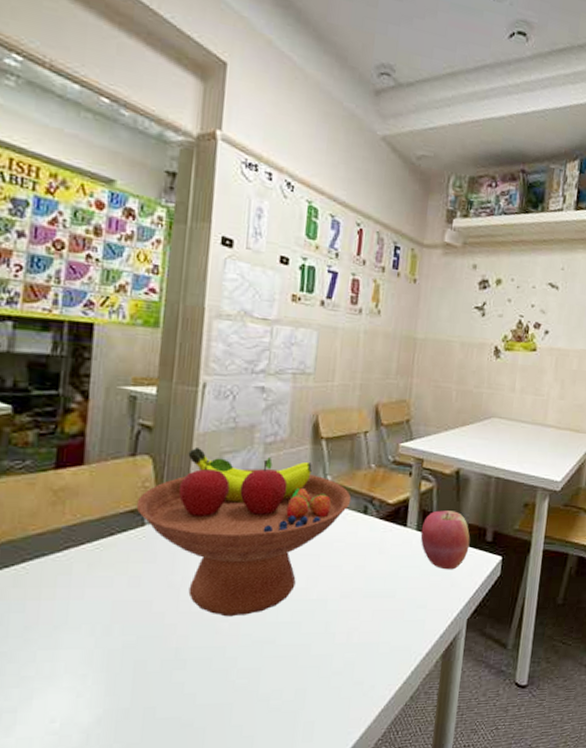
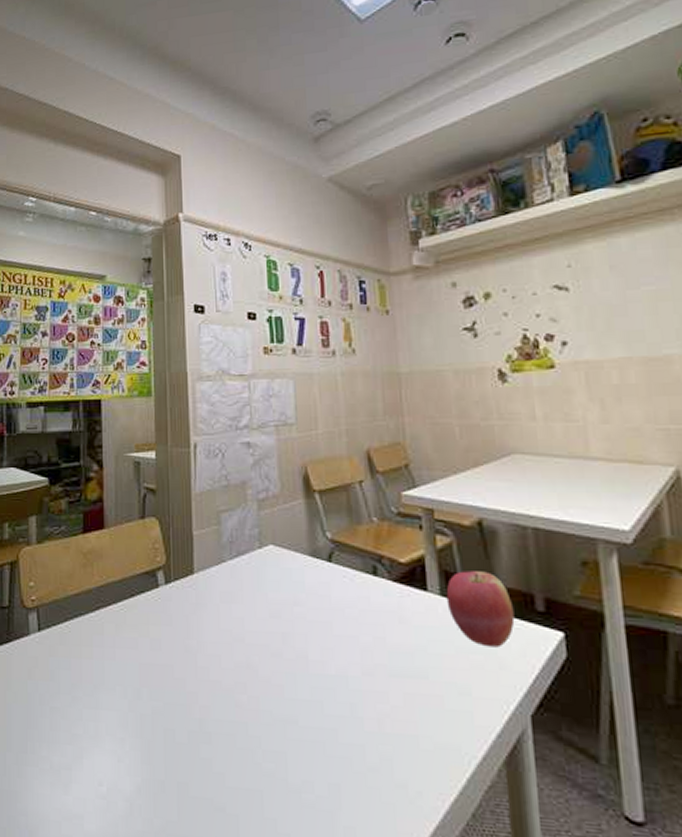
fruit bowl: present [136,448,352,617] -> none [149,508,357,689]

